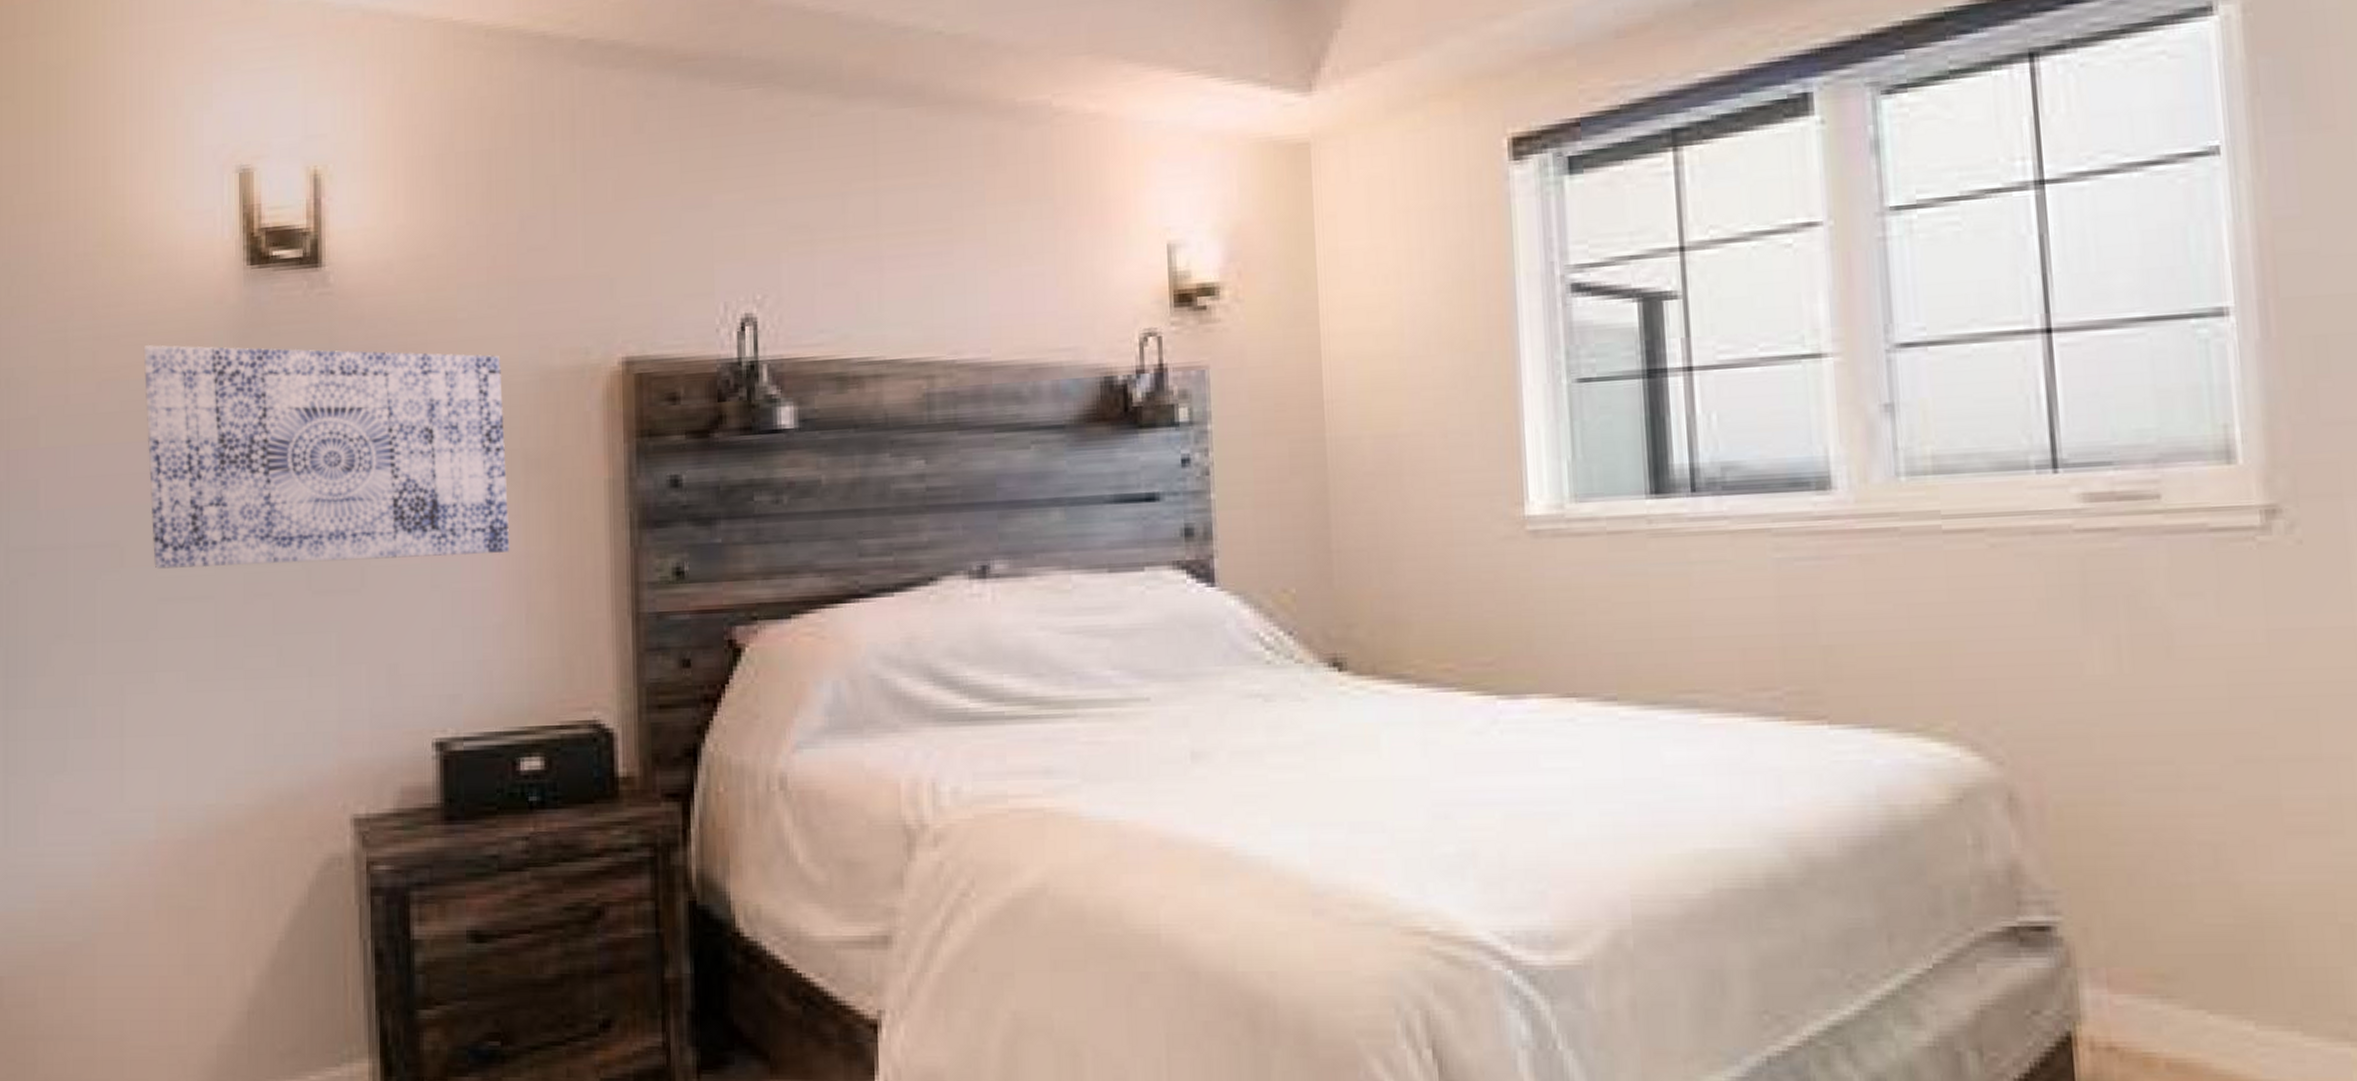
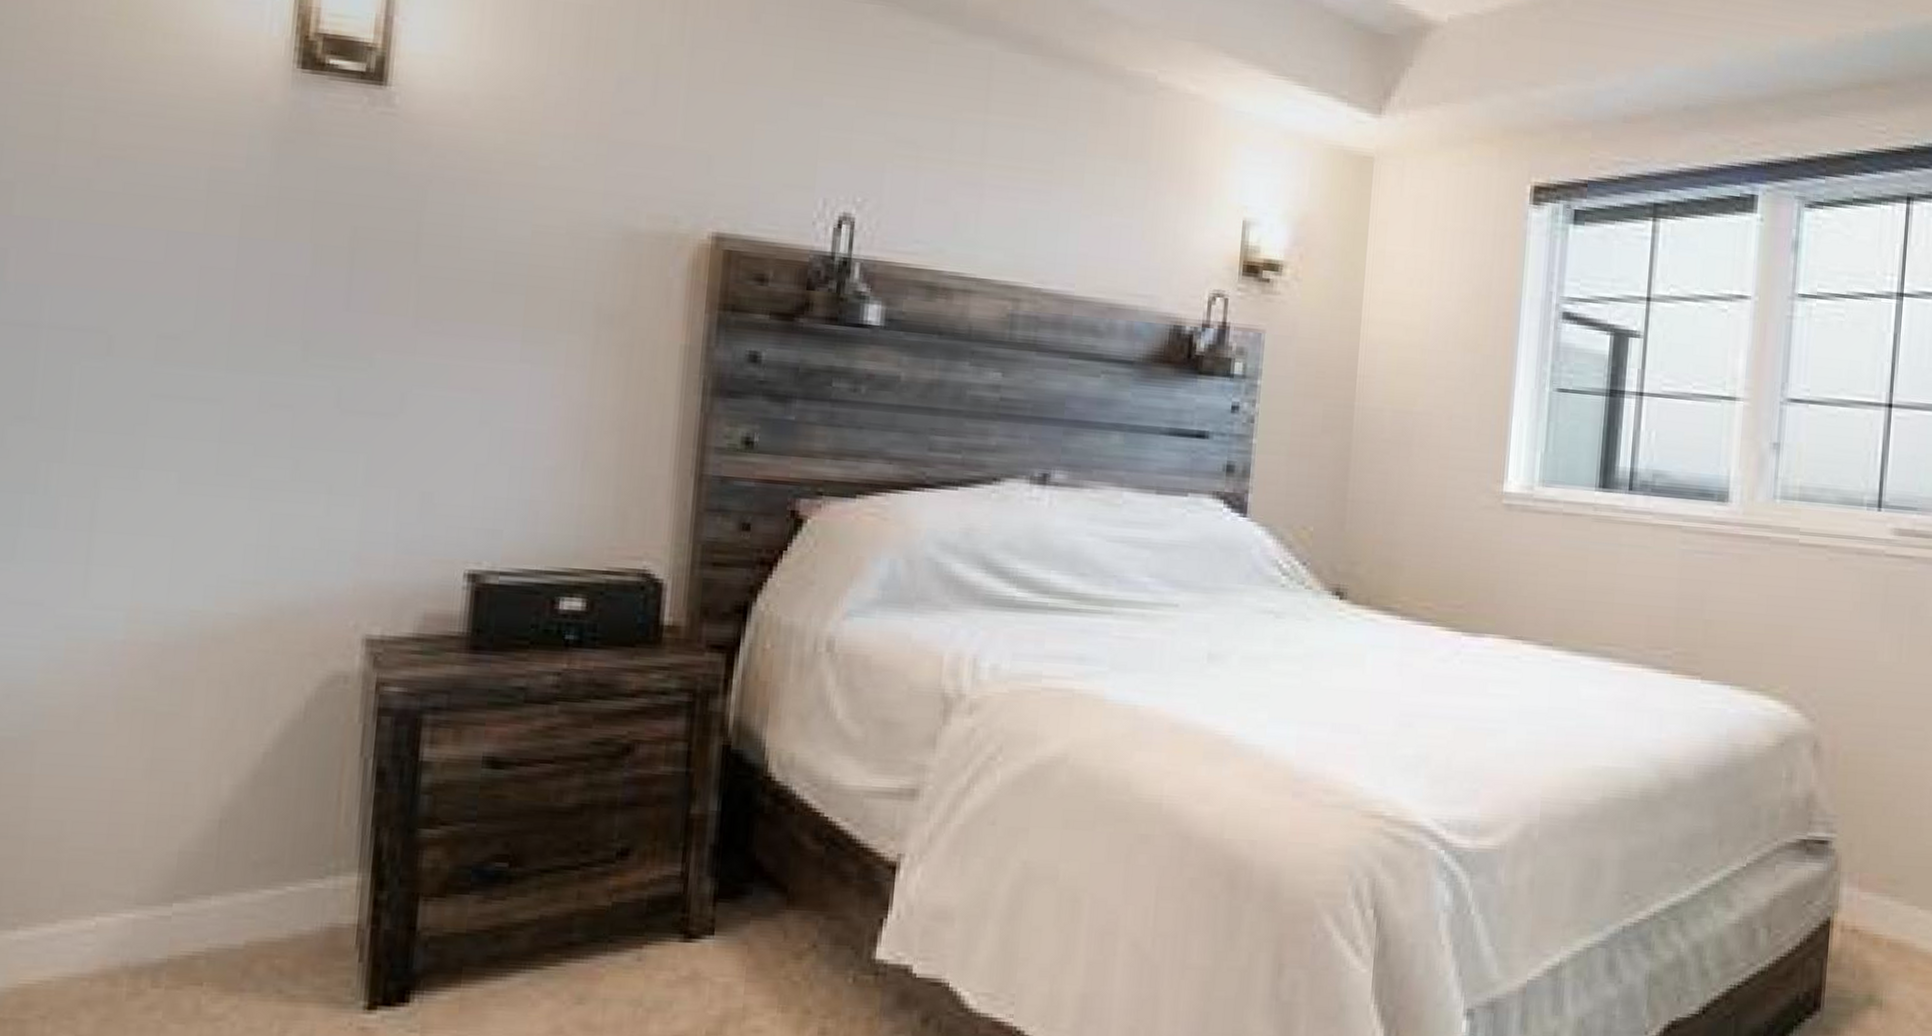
wall art: present [143,344,510,569] -> none [150,129,582,400]

